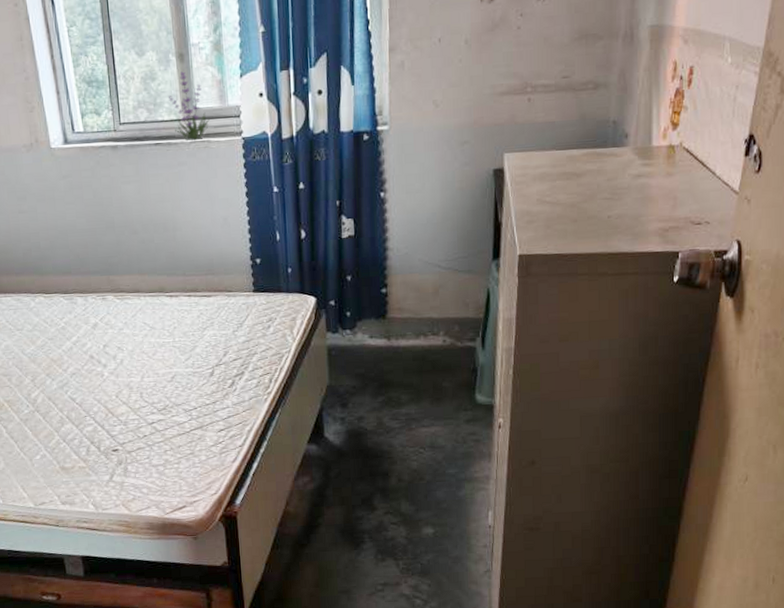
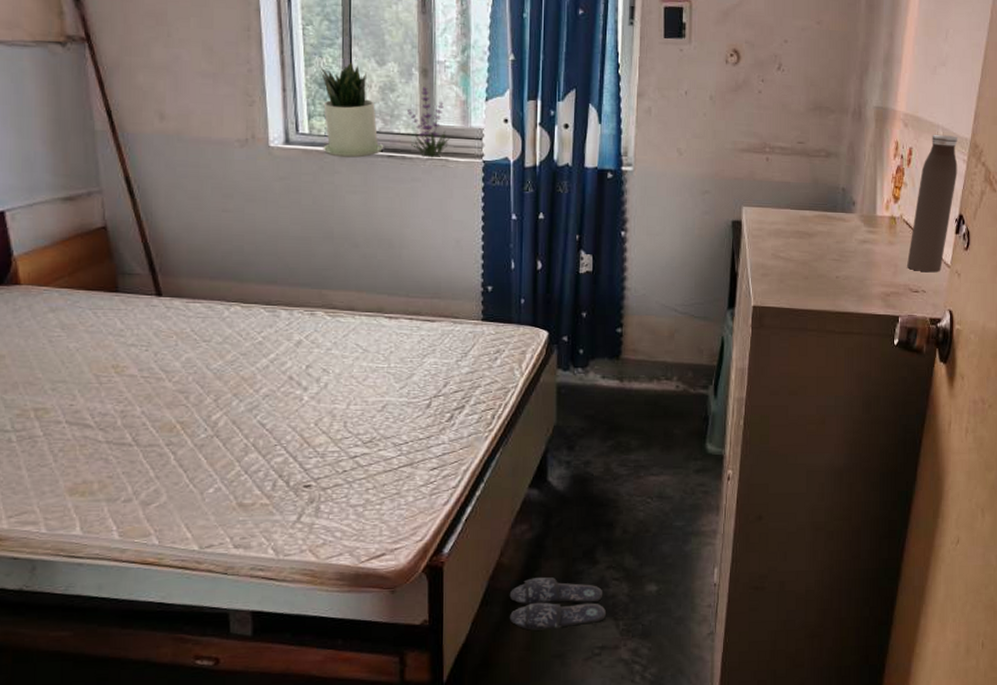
planter: none [86,57,151,151] -> present [320,62,384,158]
slippers: none [297,523,386,570] -> present [509,577,606,631]
water bottle: none [688,45,748,202] -> present [907,134,958,273]

